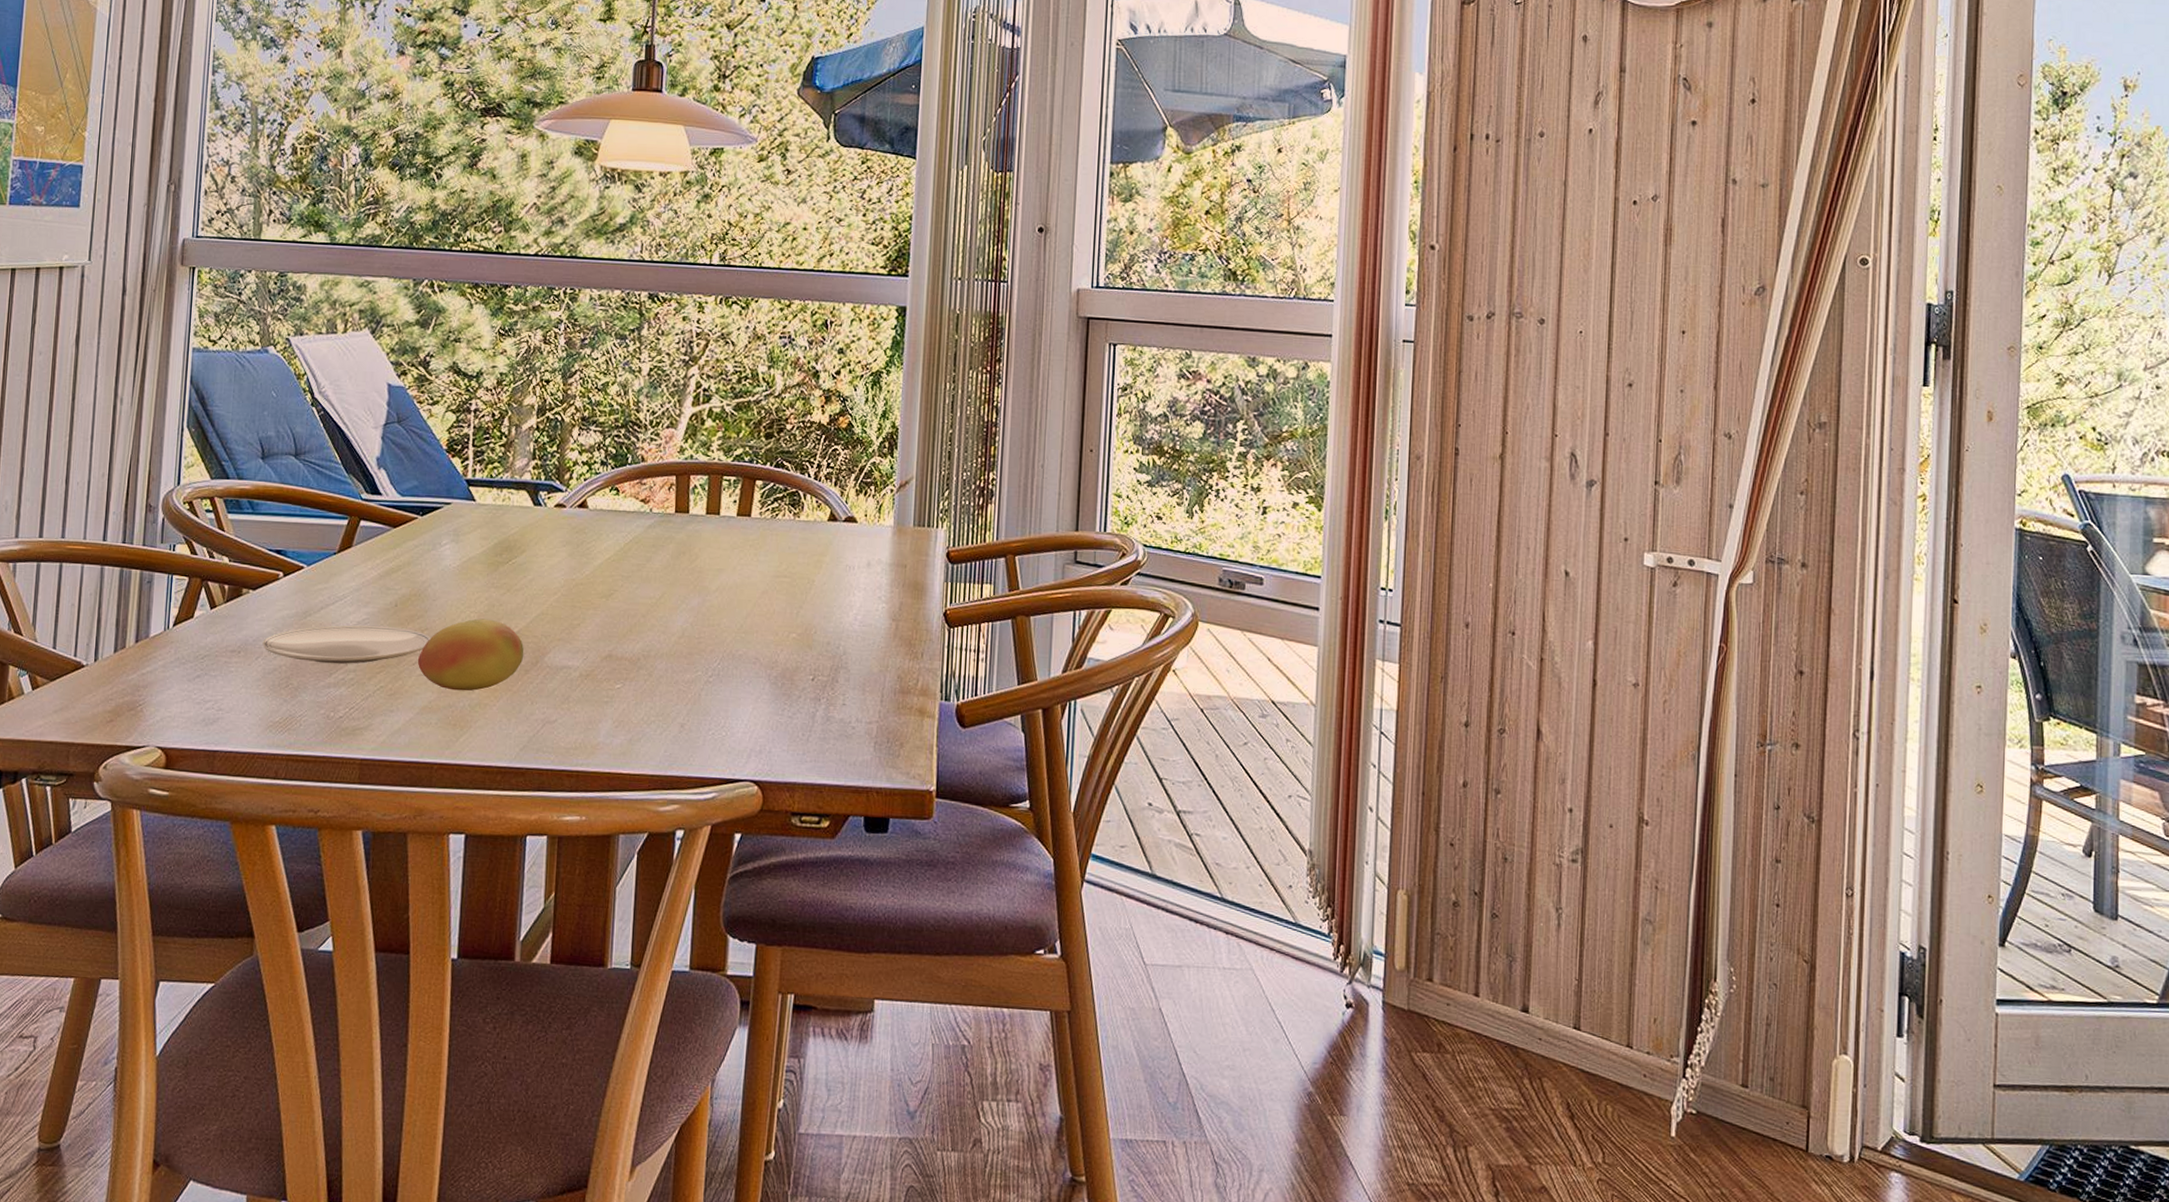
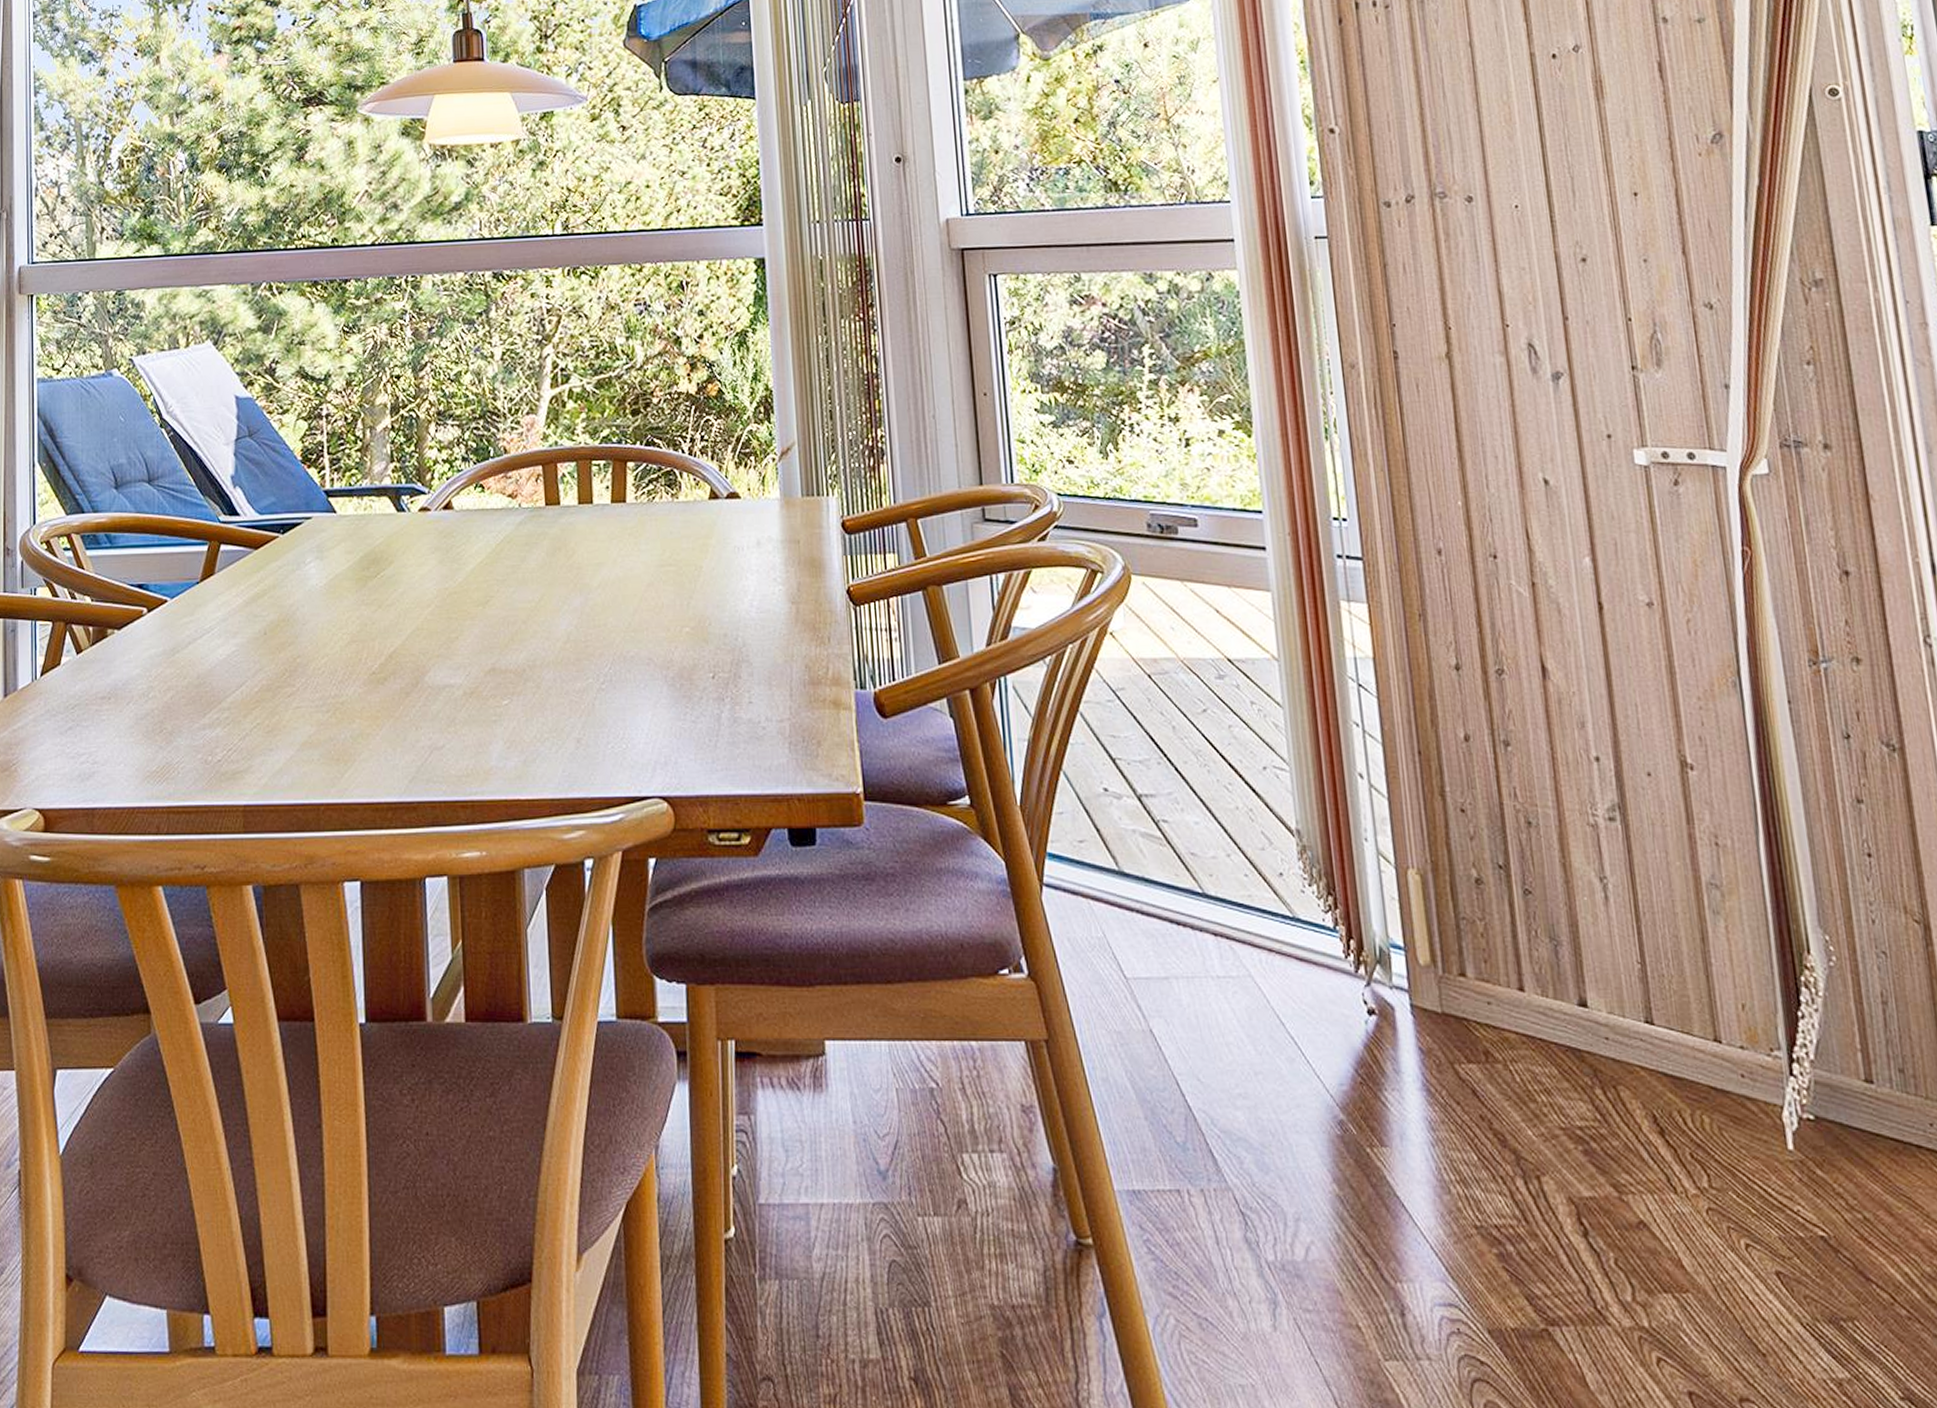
plate: present [262,625,431,665] -> none [132,657,304,703]
fruit: present [417,618,524,691] -> none [292,640,403,722]

